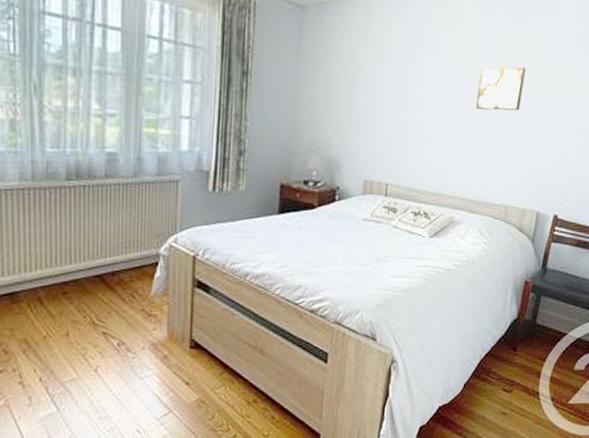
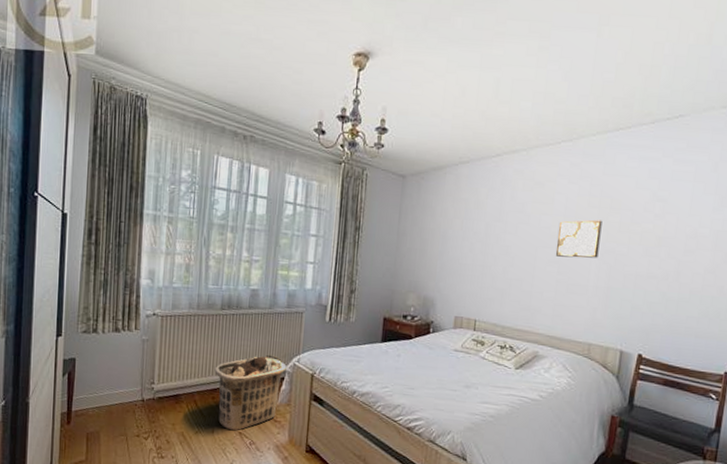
clothes hamper: none [63,235,160,331] -> present [214,354,287,431]

